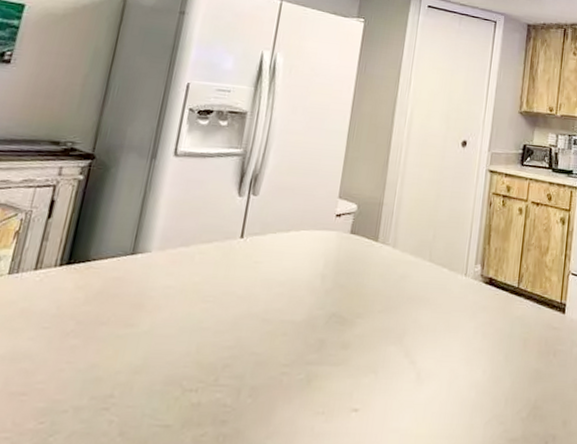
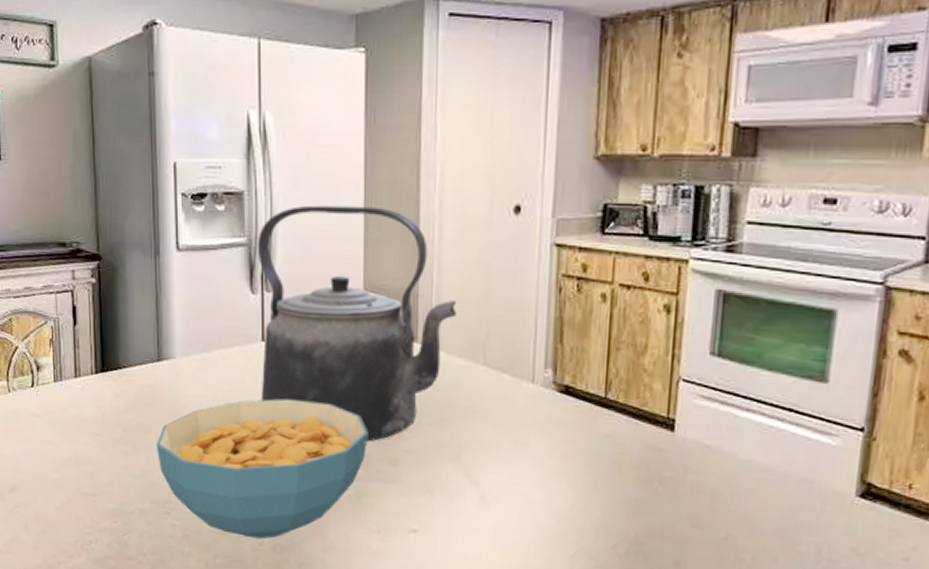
cereal bowl: none [109,290,326,430] -> present [155,398,368,539]
kettle: none [229,127,413,329] -> present [257,205,457,442]

